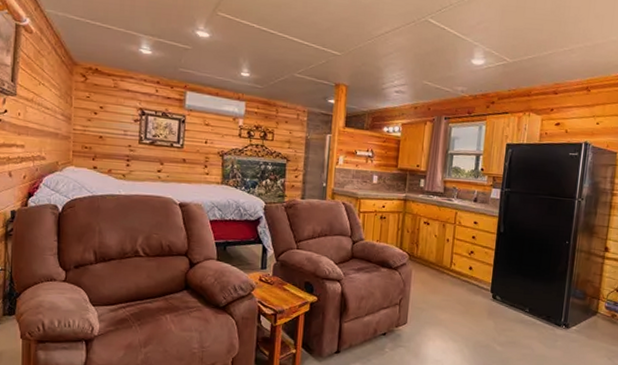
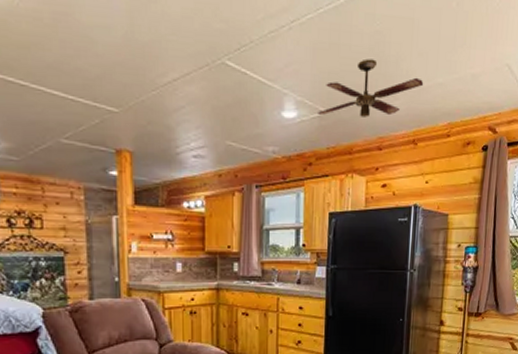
ceiling fan: none [502,19,599,67] -> present [318,58,424,117]

